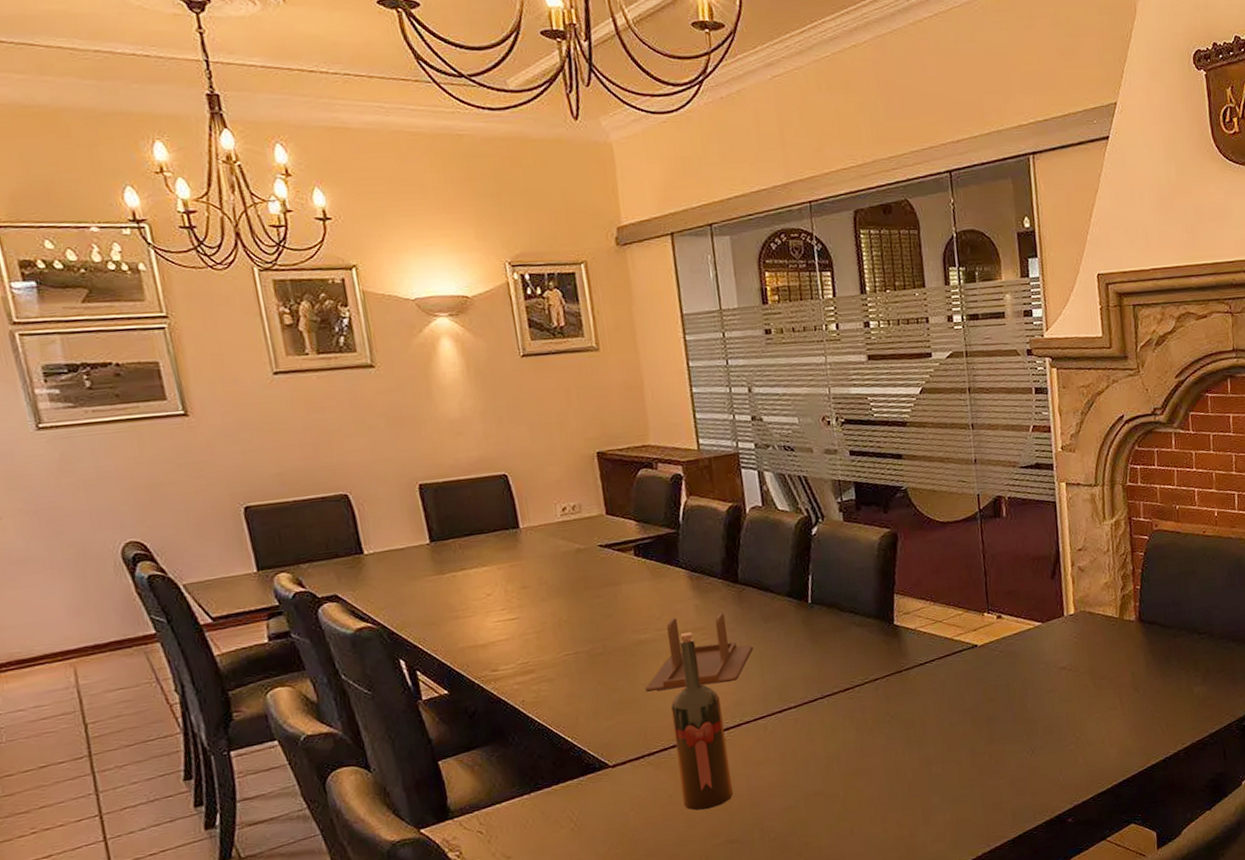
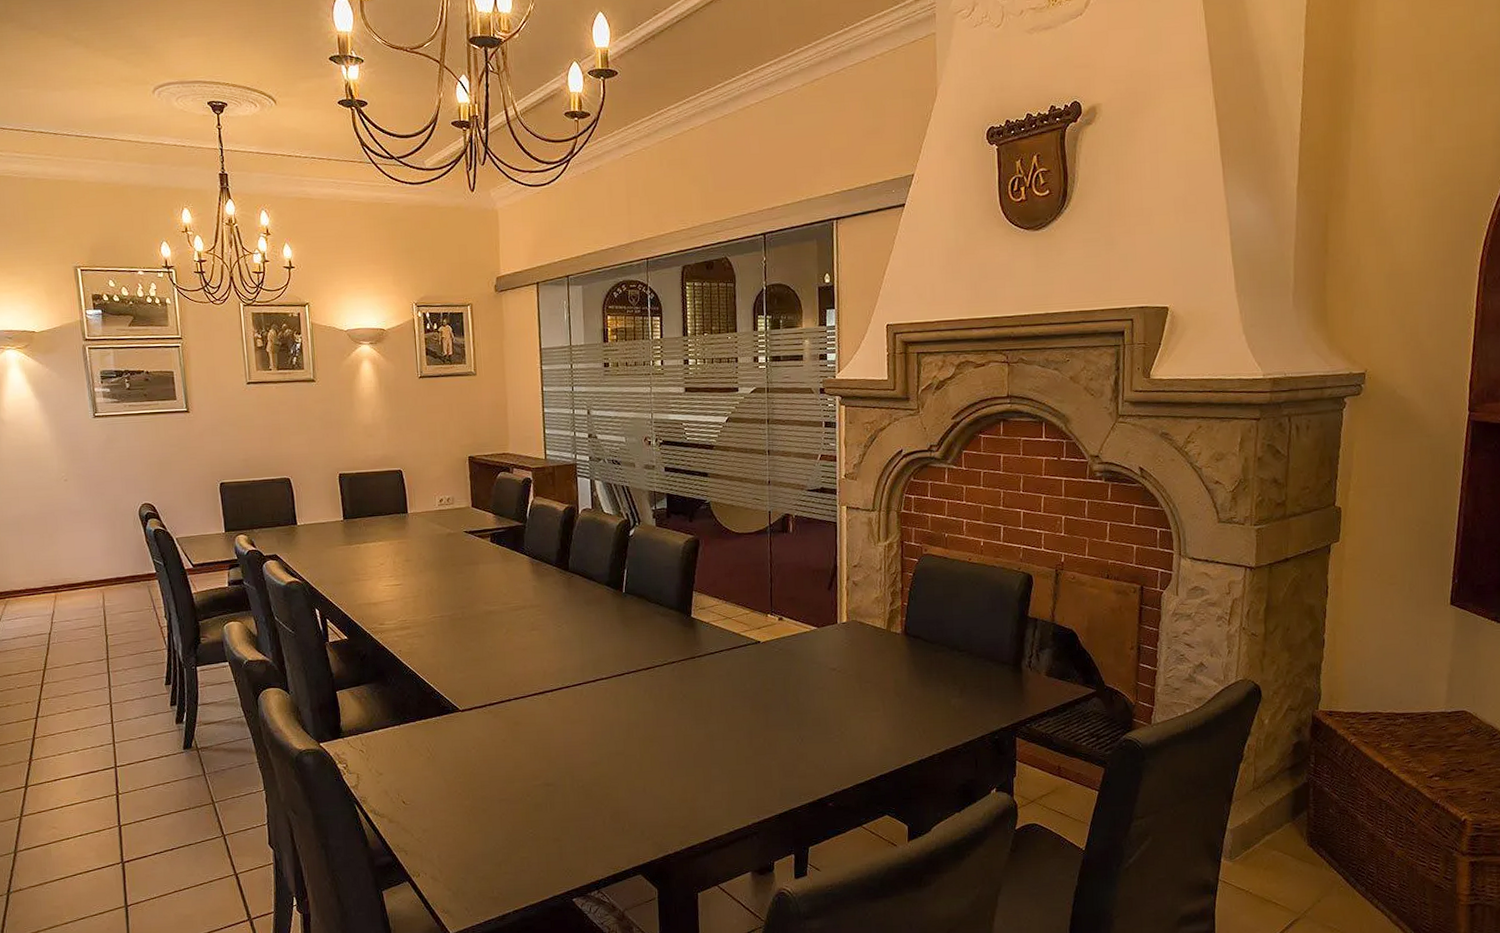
napkin holder: present [645,613,754,692] -> none [491,594,577,653]
wine bottle: present [671,632,734,811] -> none [509,608,553,755]

